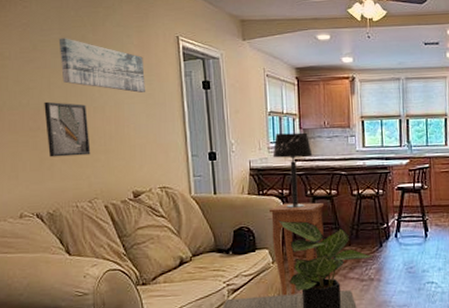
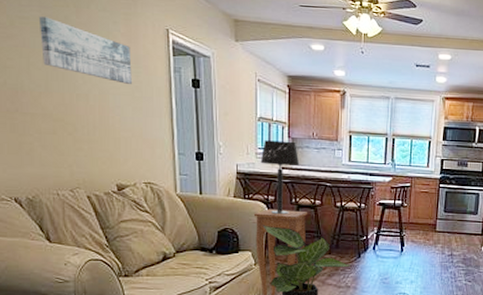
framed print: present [44,101,91,158] -> none [23,83,73,143]

